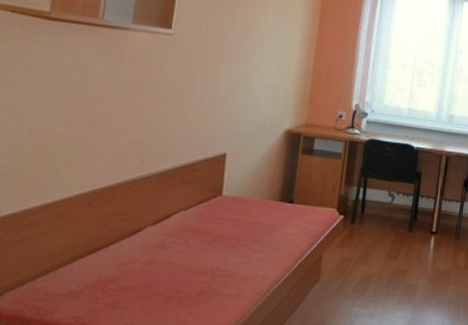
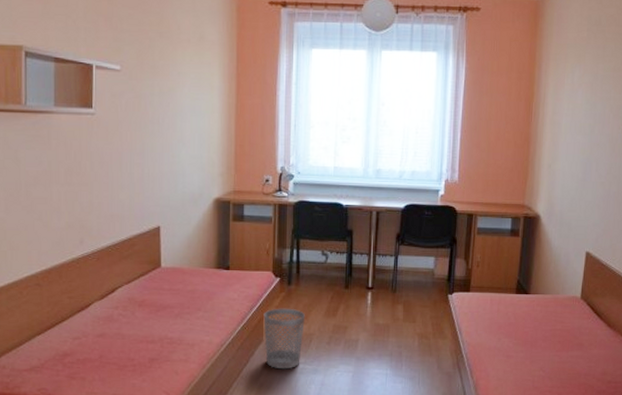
wastebasket: none [321,247,366,312] -> present [263,308,305,369]

